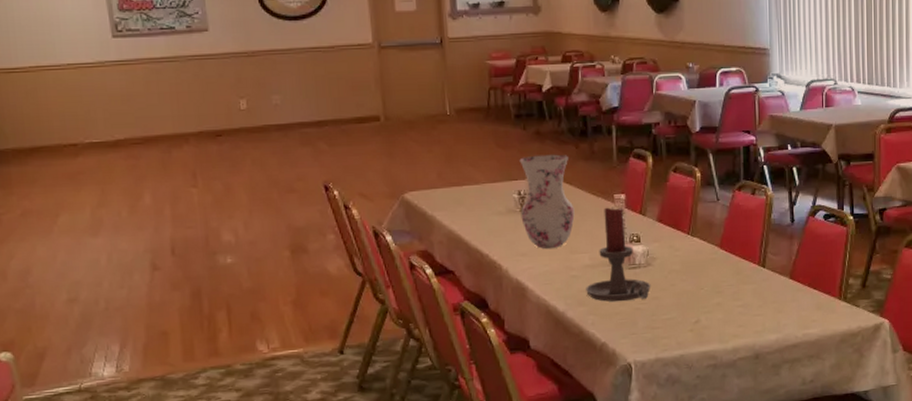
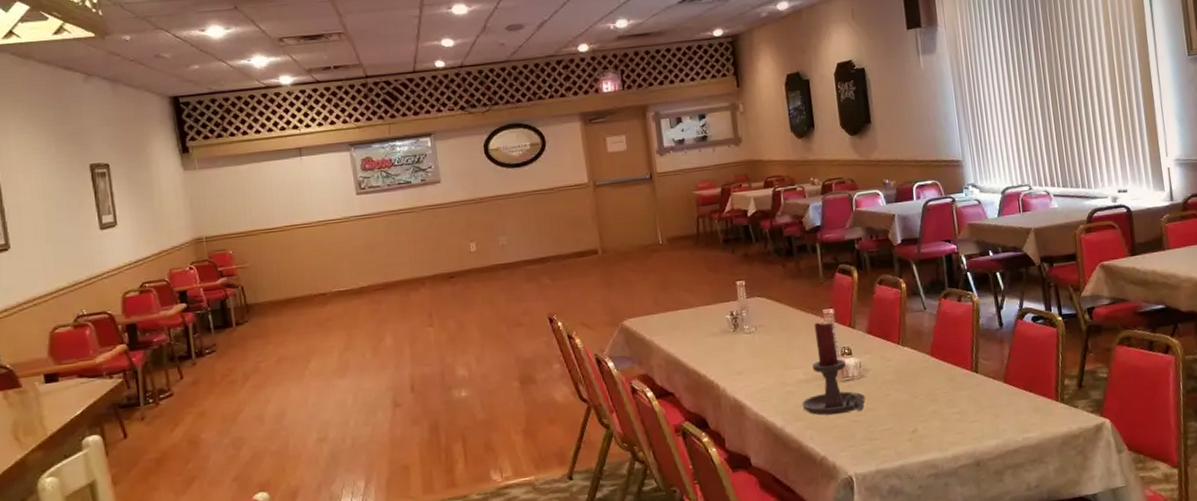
vase: present [519,154,575,249] -> none [730,274,787,366]

